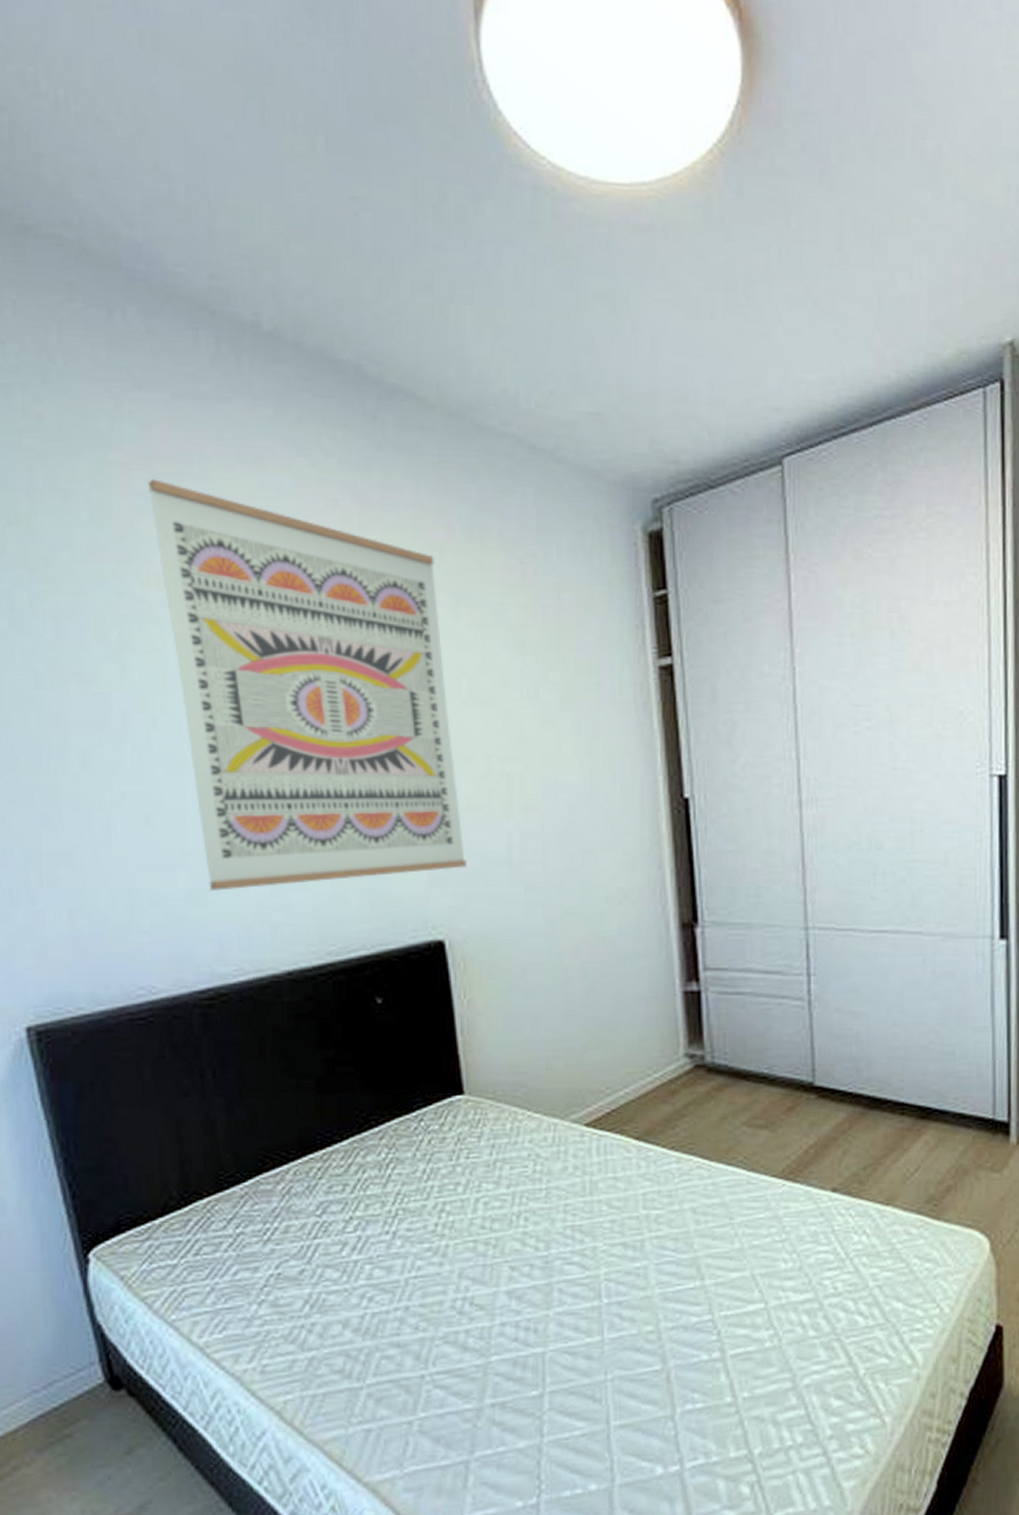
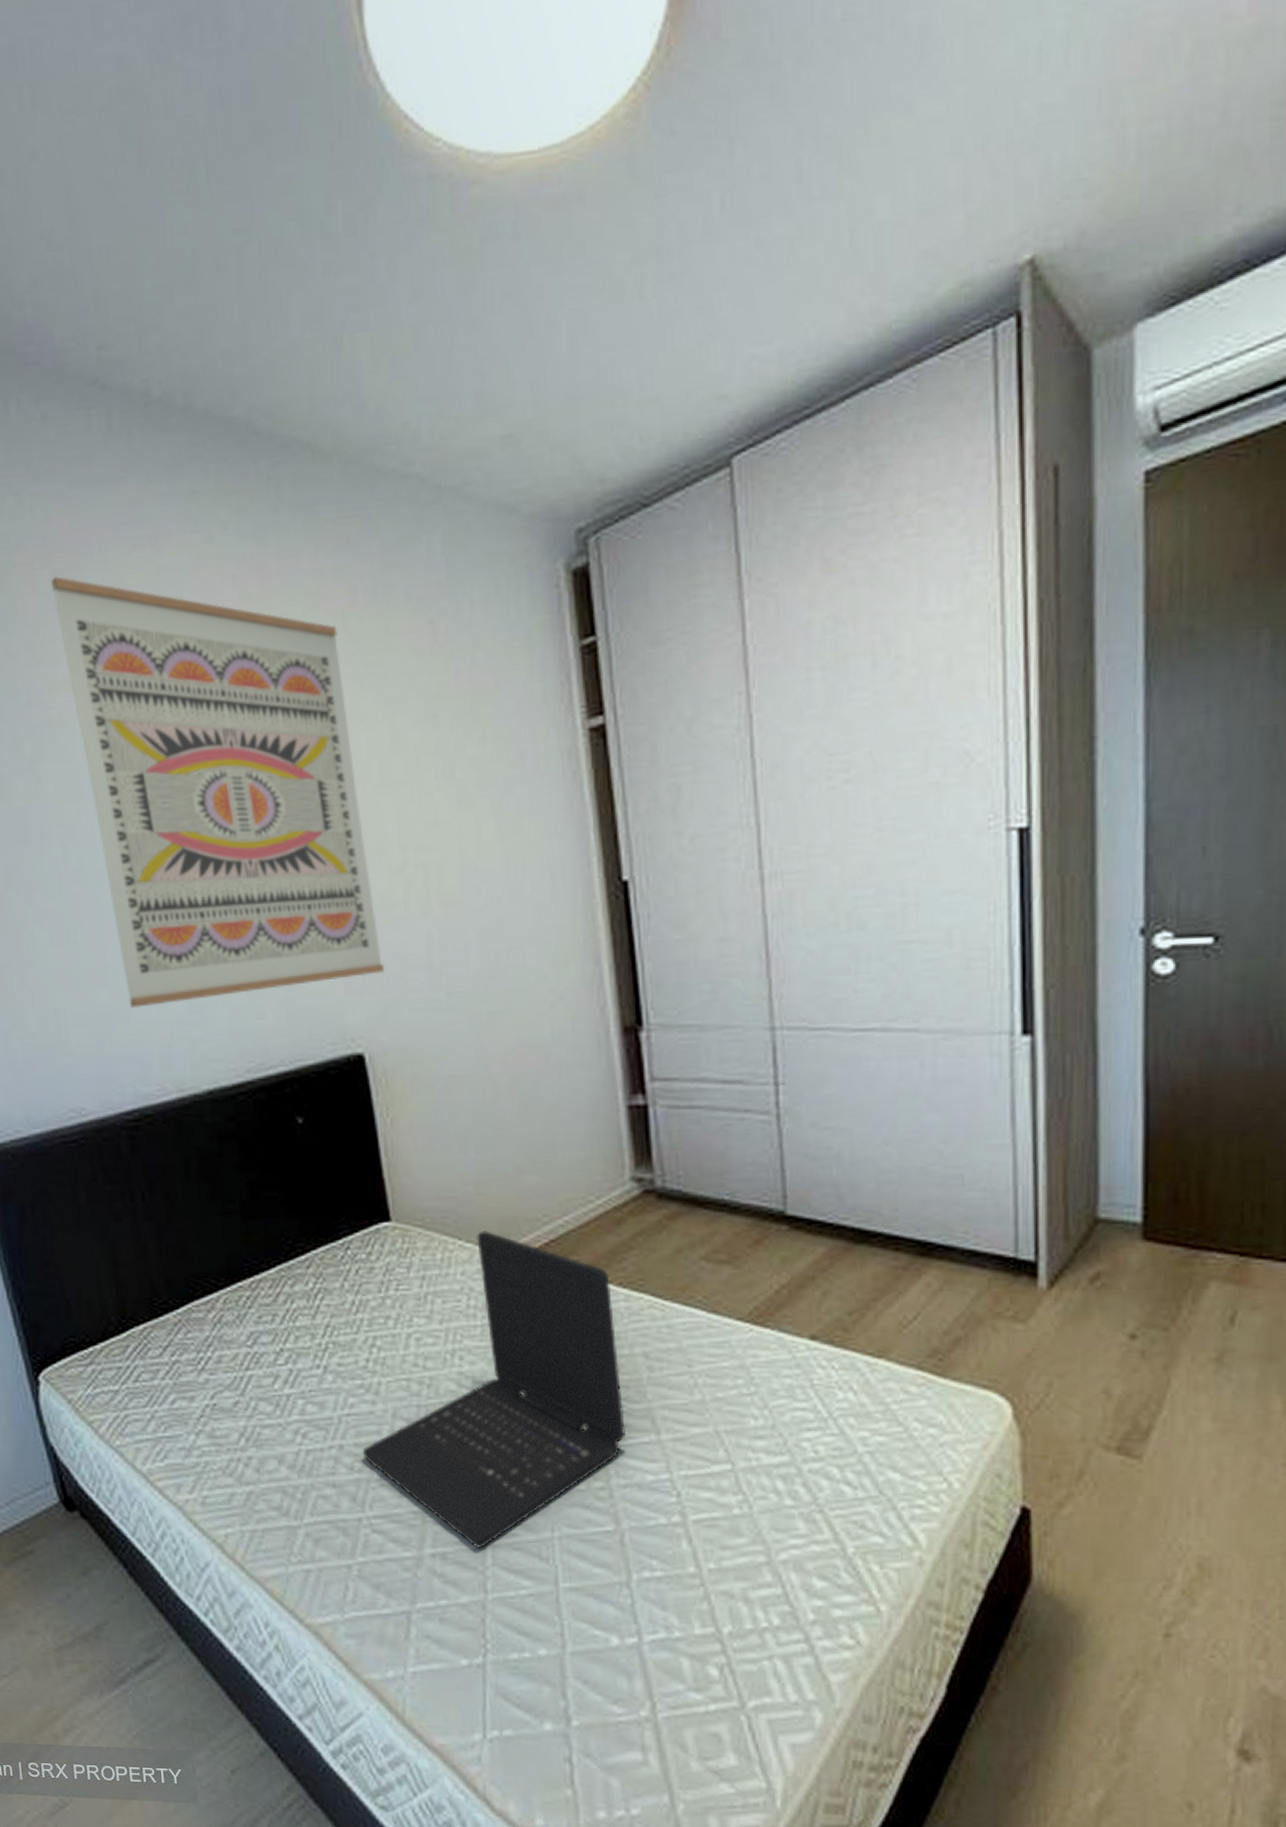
laptop: none [428,1102,675,1396] -> present [363,1230,627,1549]

